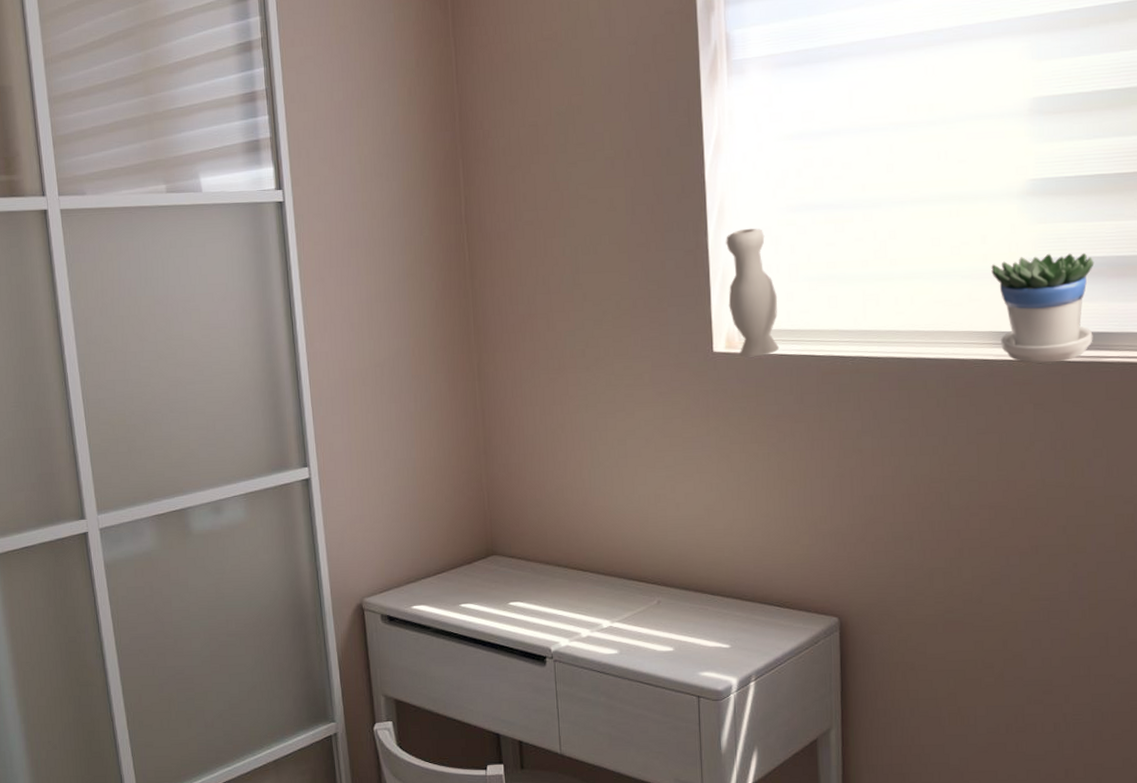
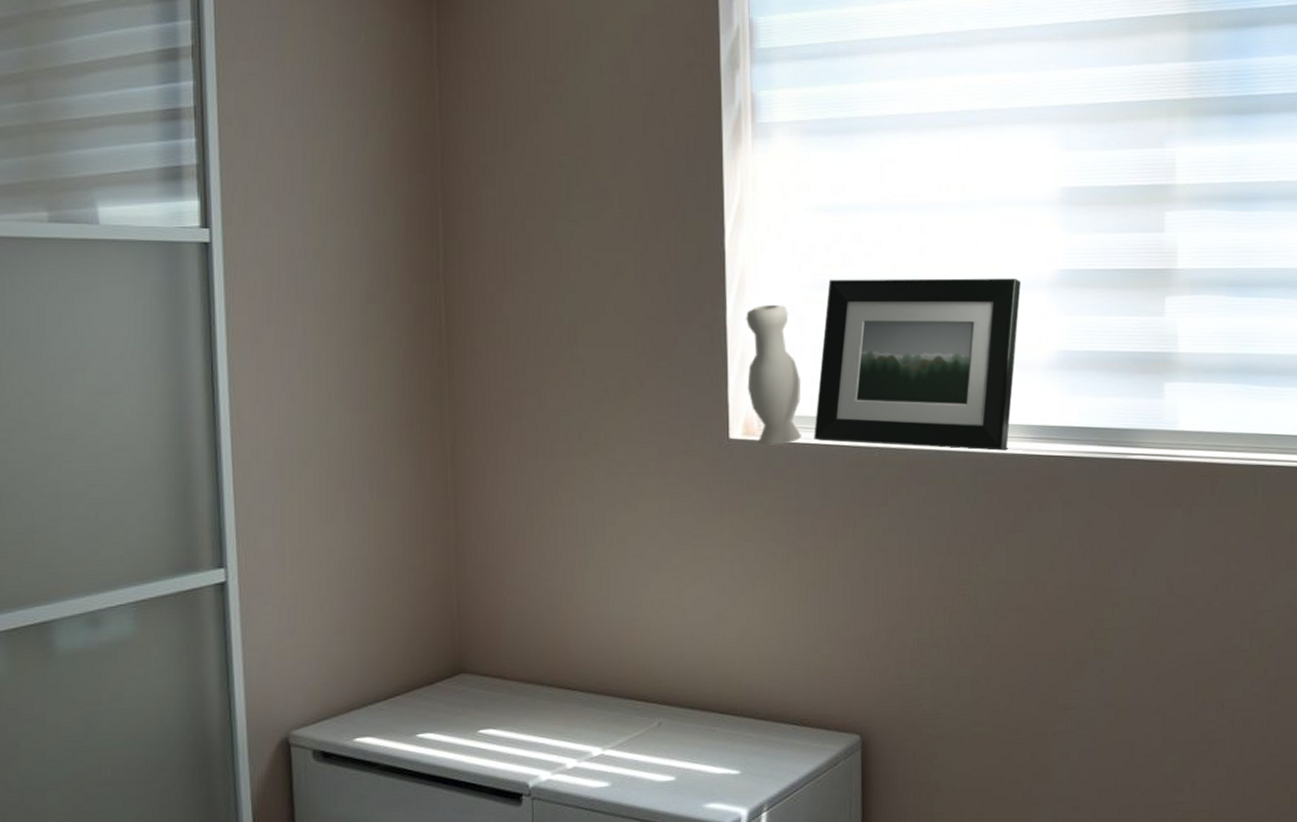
picture frame: none [790,191,990,357] -> present [814,278,1021,451]
flowerpot: present [991,252,1094,364] -> none [1021,346,1121,459]

